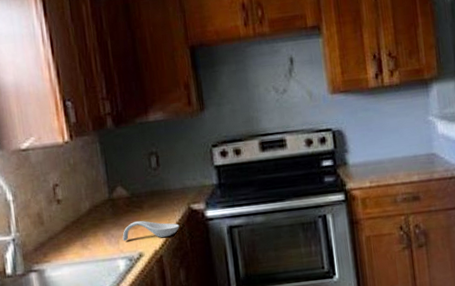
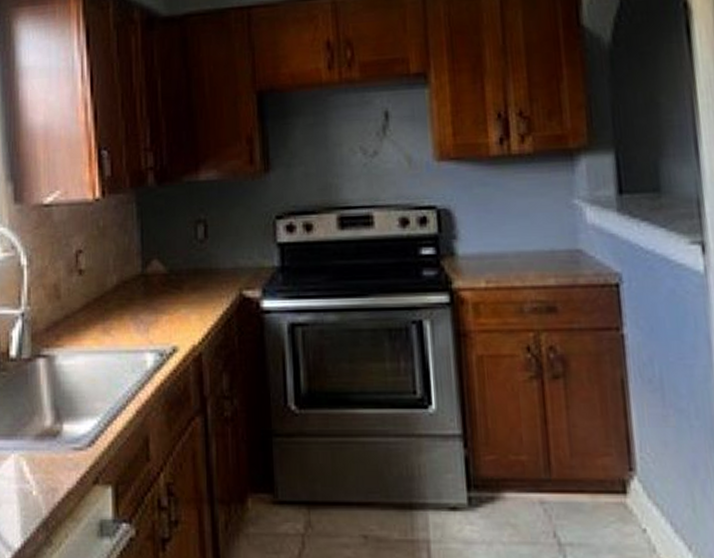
spoon rest: present [122,221,180,242] -> none [154,306,227,330]

